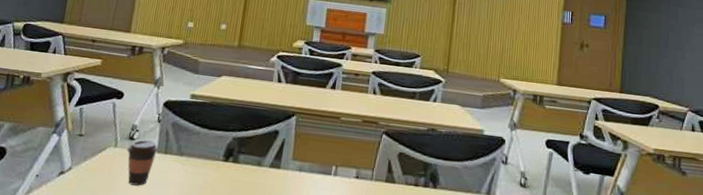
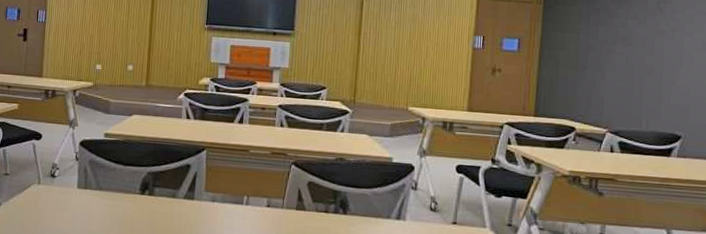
coffee cup: present [127,140,159,186] -> none [49,177,79,219]

